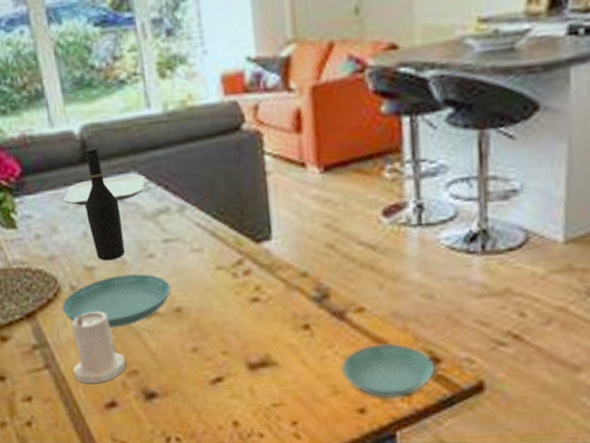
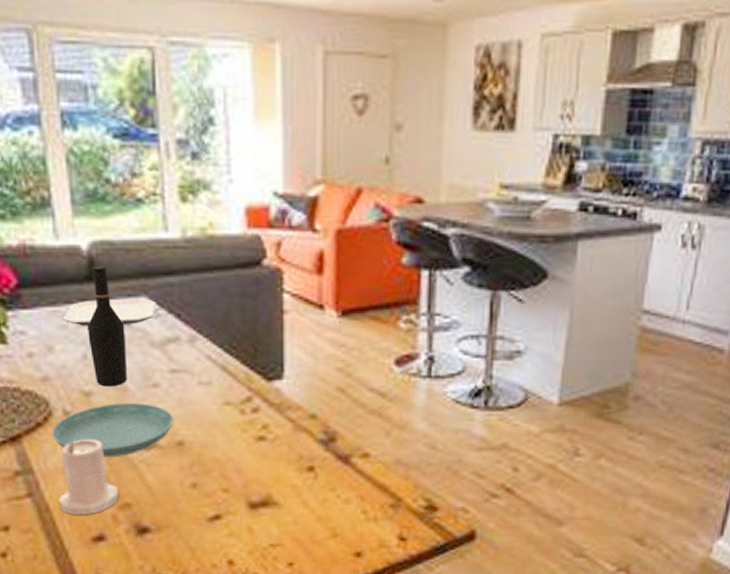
saucer: present [341,343,435,399] -> none [342,490,431,544]

